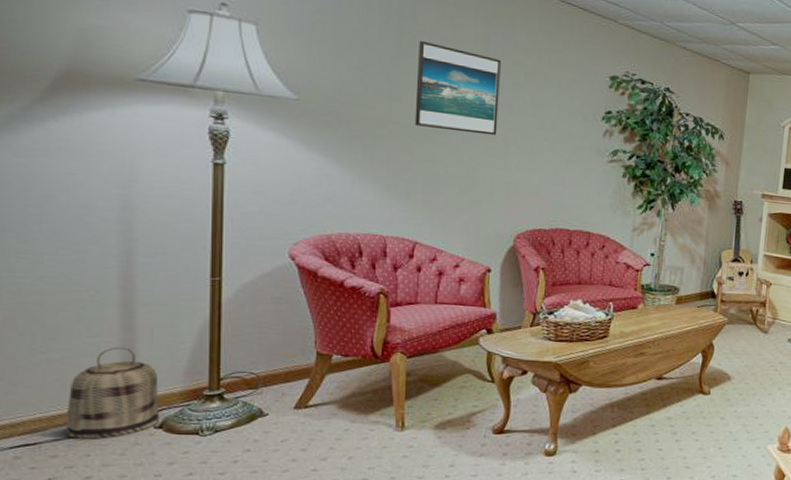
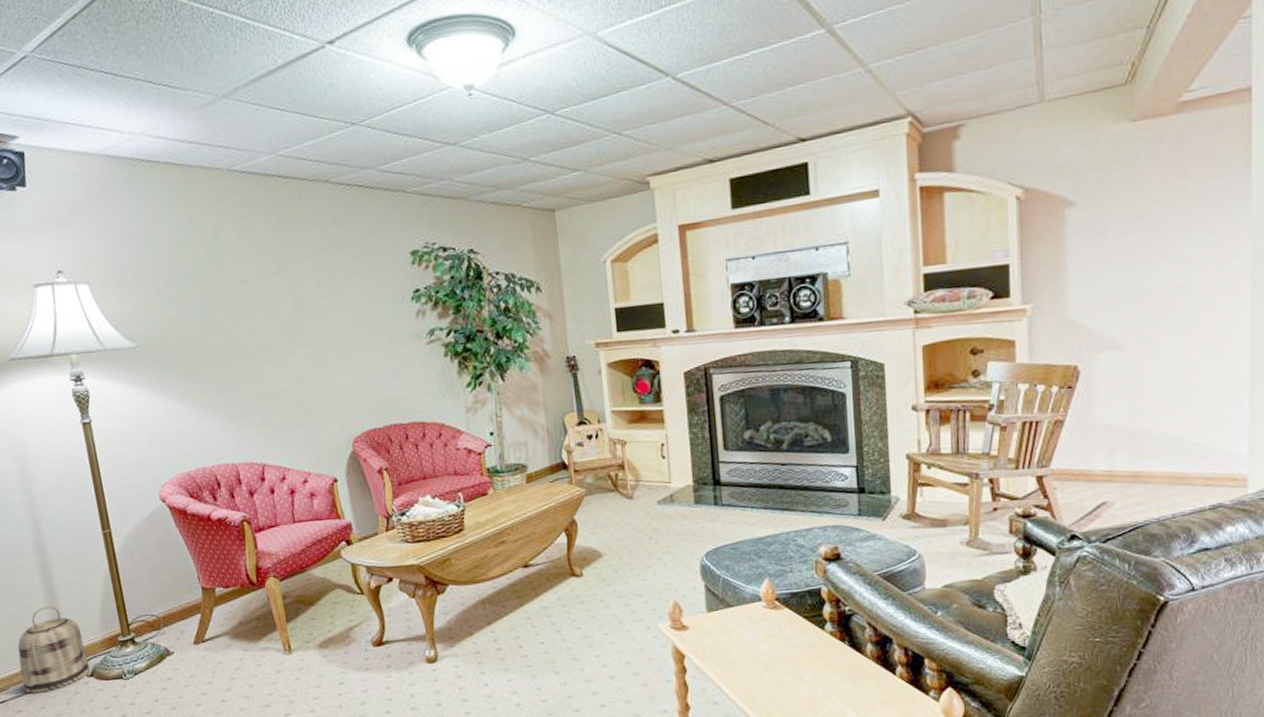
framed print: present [414,40,501,136] -> none [226,261,315,348]

